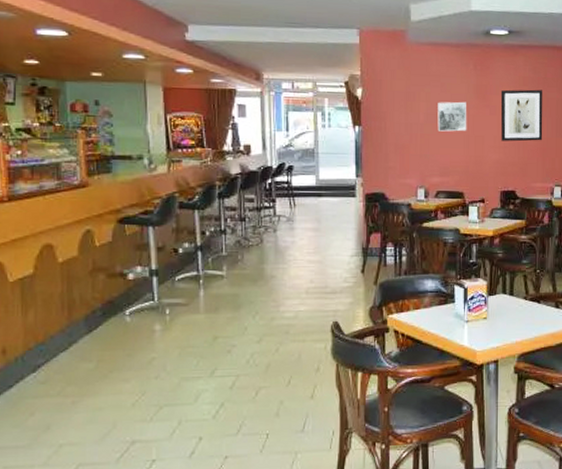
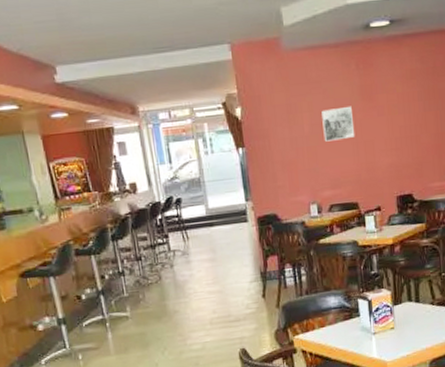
wall art: present [500,89,543,142] -> none [387,81,437,143]

